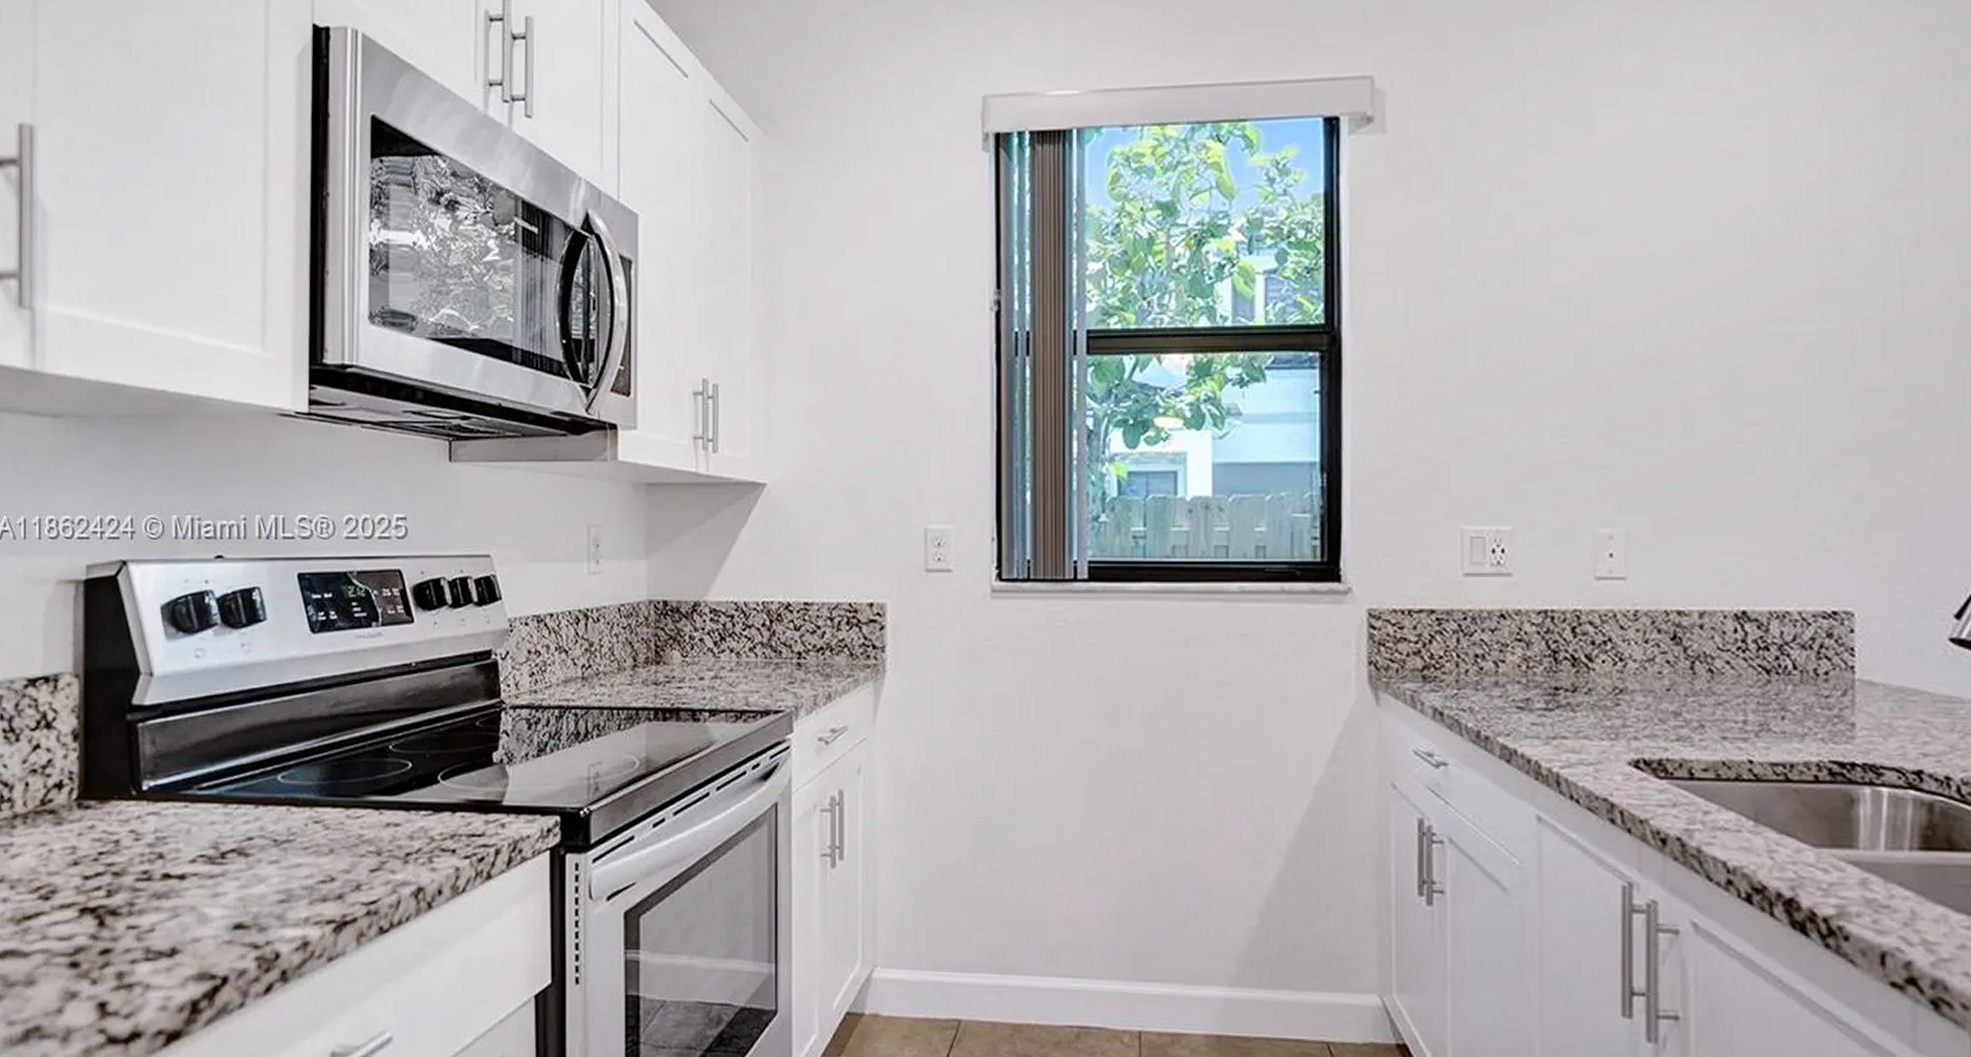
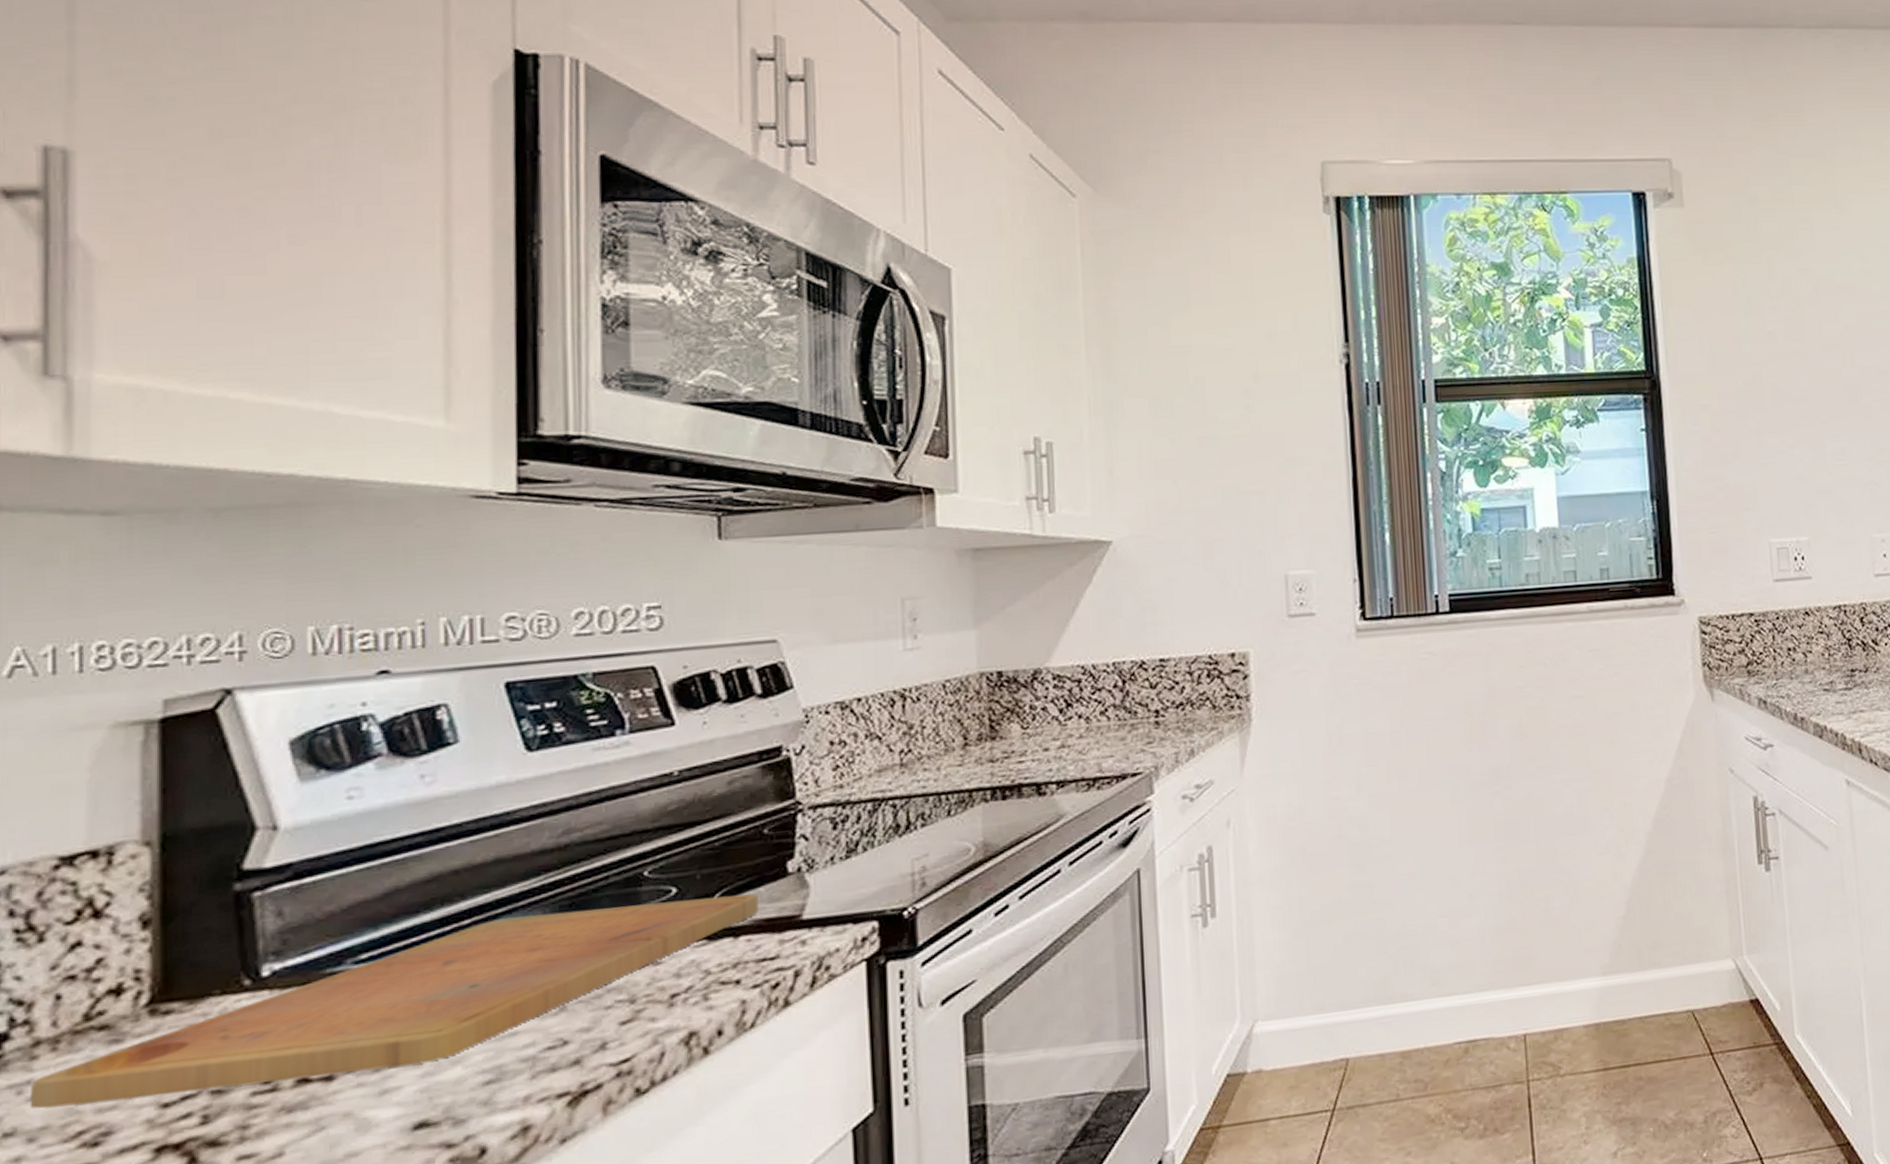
cutting board: none [11,769,470,878] -> present [29,893,758,1109]

